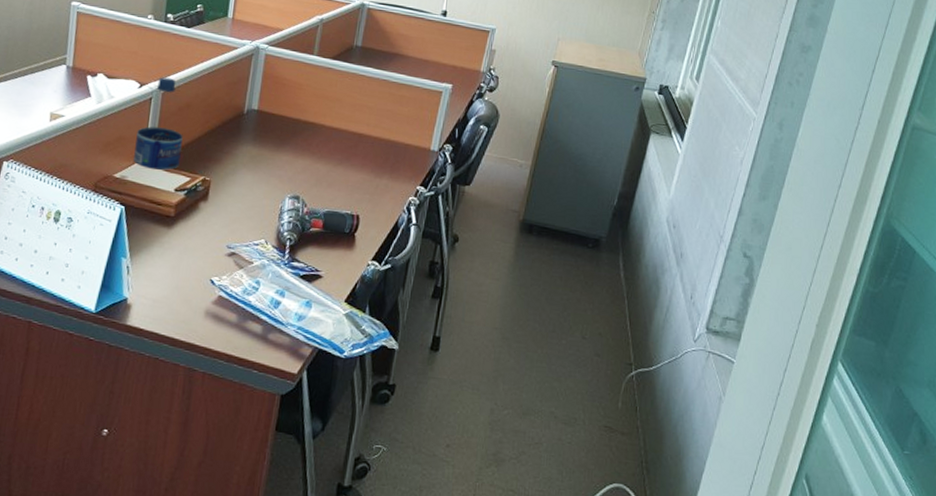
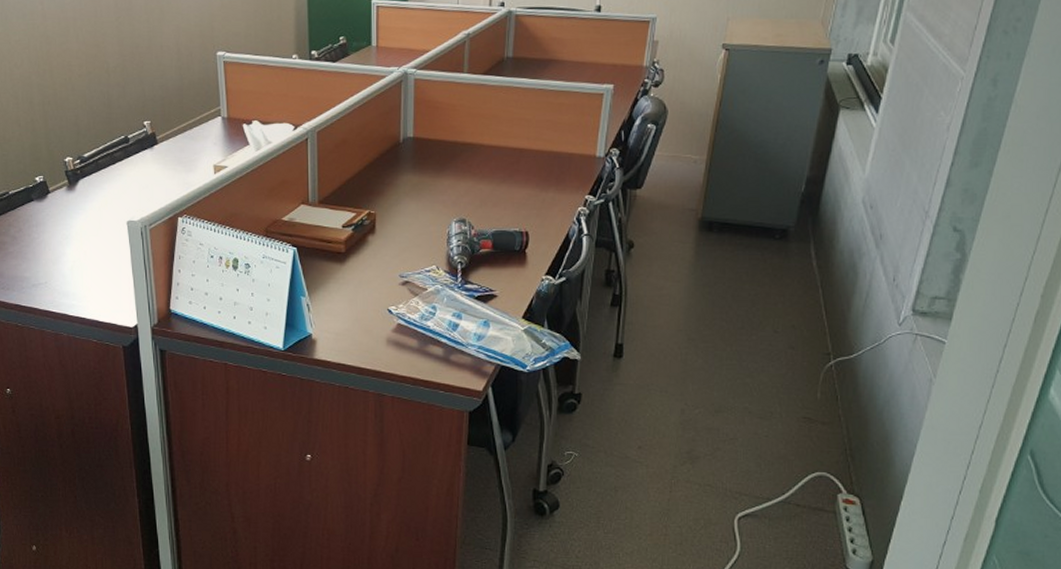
water bottle: present [133,77,183,171] -> none [298,116,343,210]

